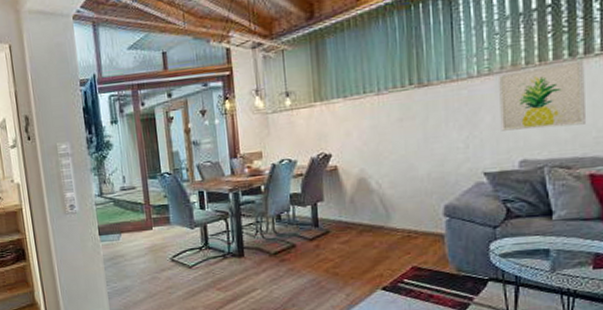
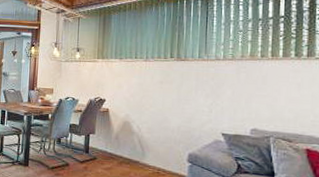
wall art: present [499,59,585,131] -> none [238,59,307,109]

